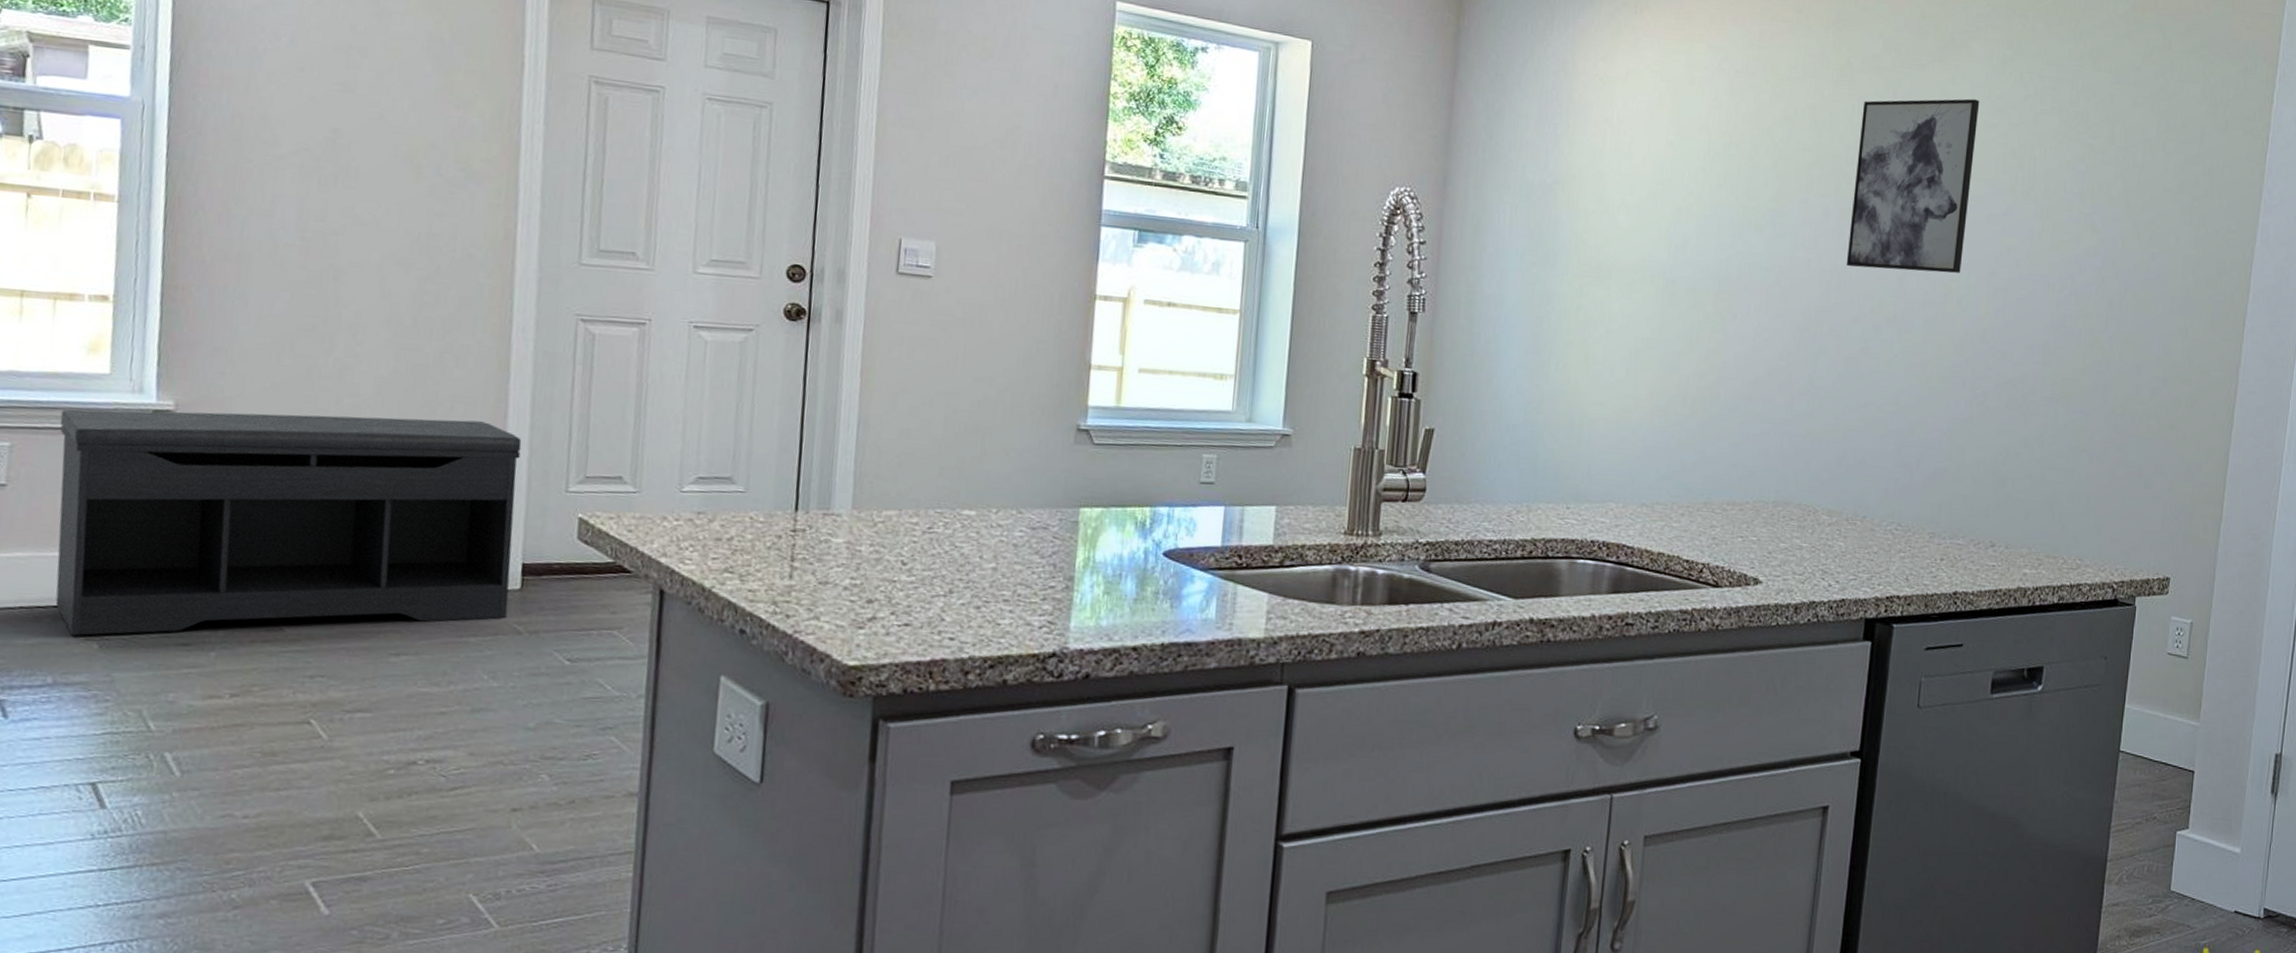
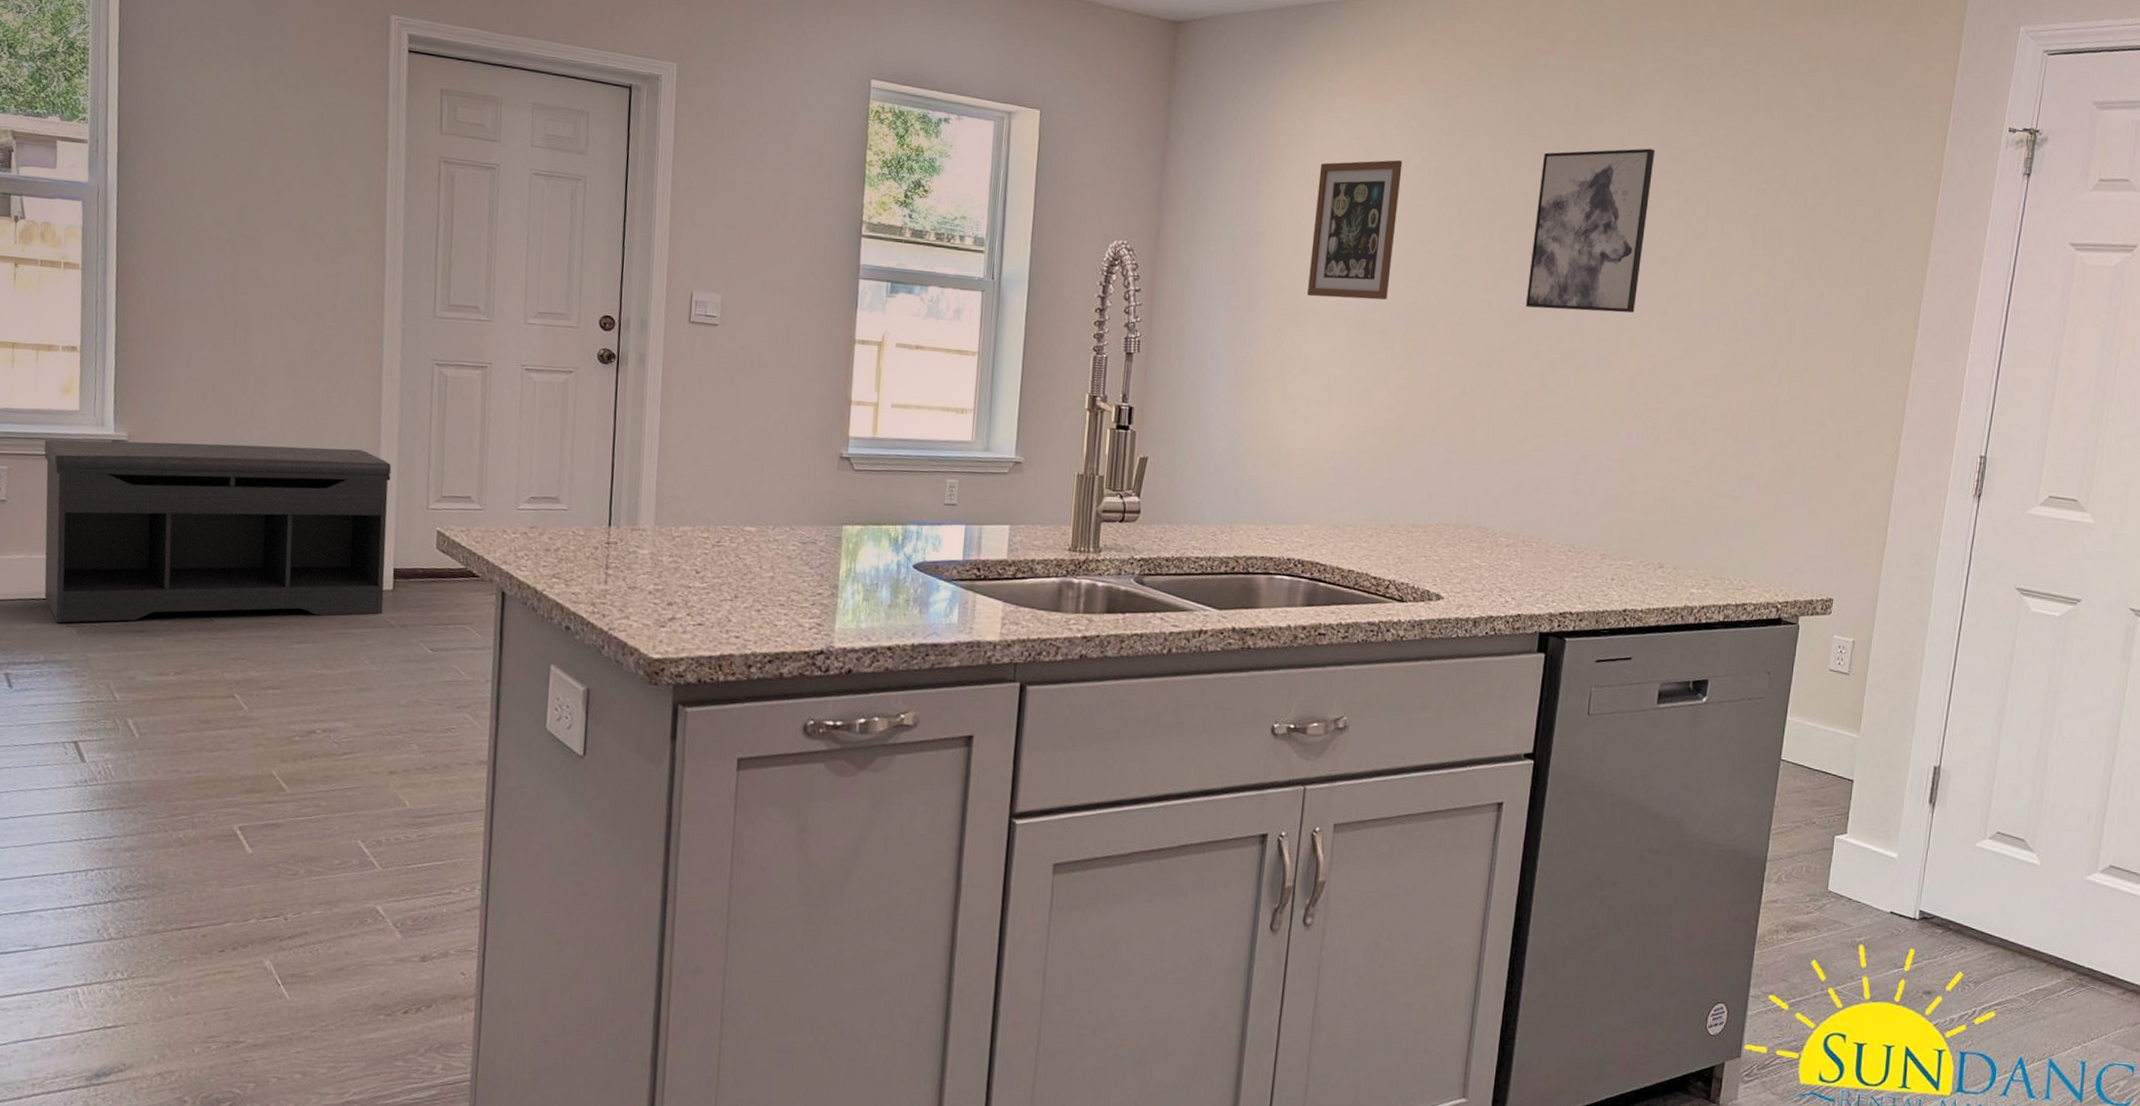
wall art: none [1611,105,1714,257] -> present [1307,160,1403,300]

